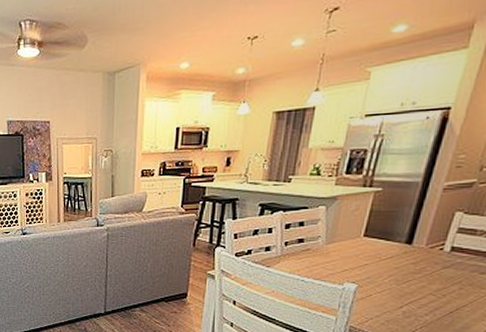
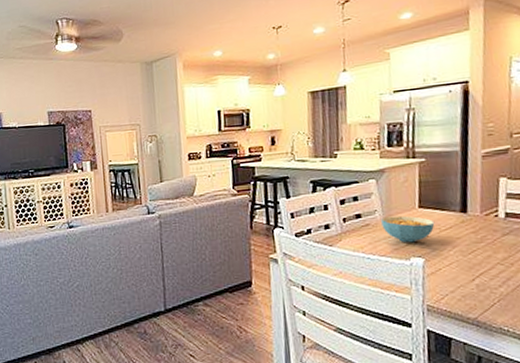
cereal bowl: none [322,243,377,269] -> present [381,215,435,243]

